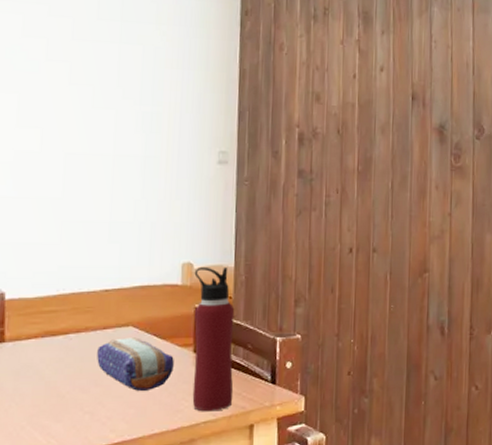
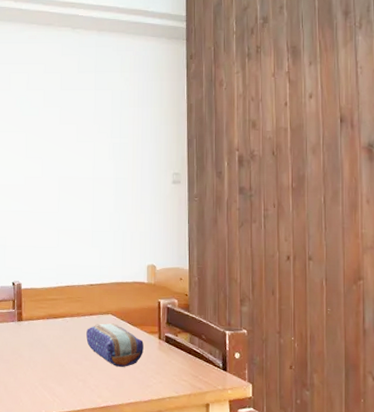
water bottle: present [192,266,235,412] -> none [157,268,192,389]

